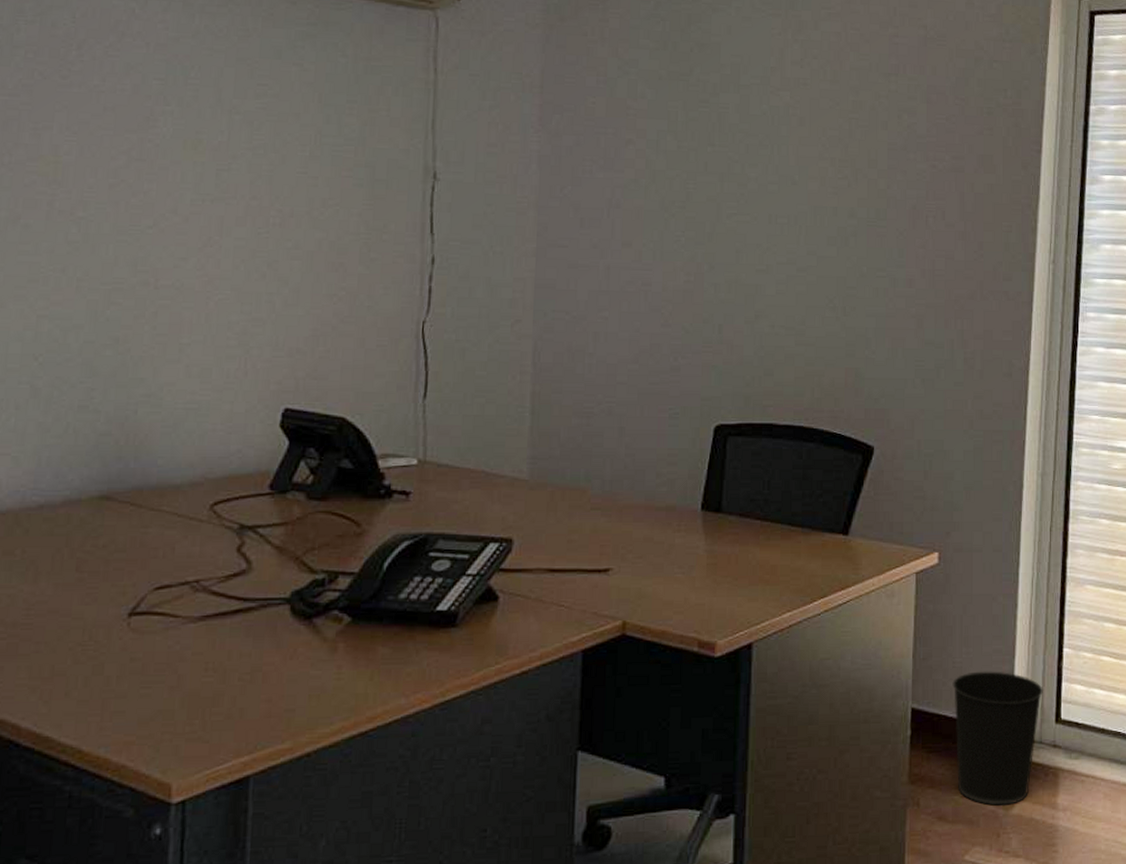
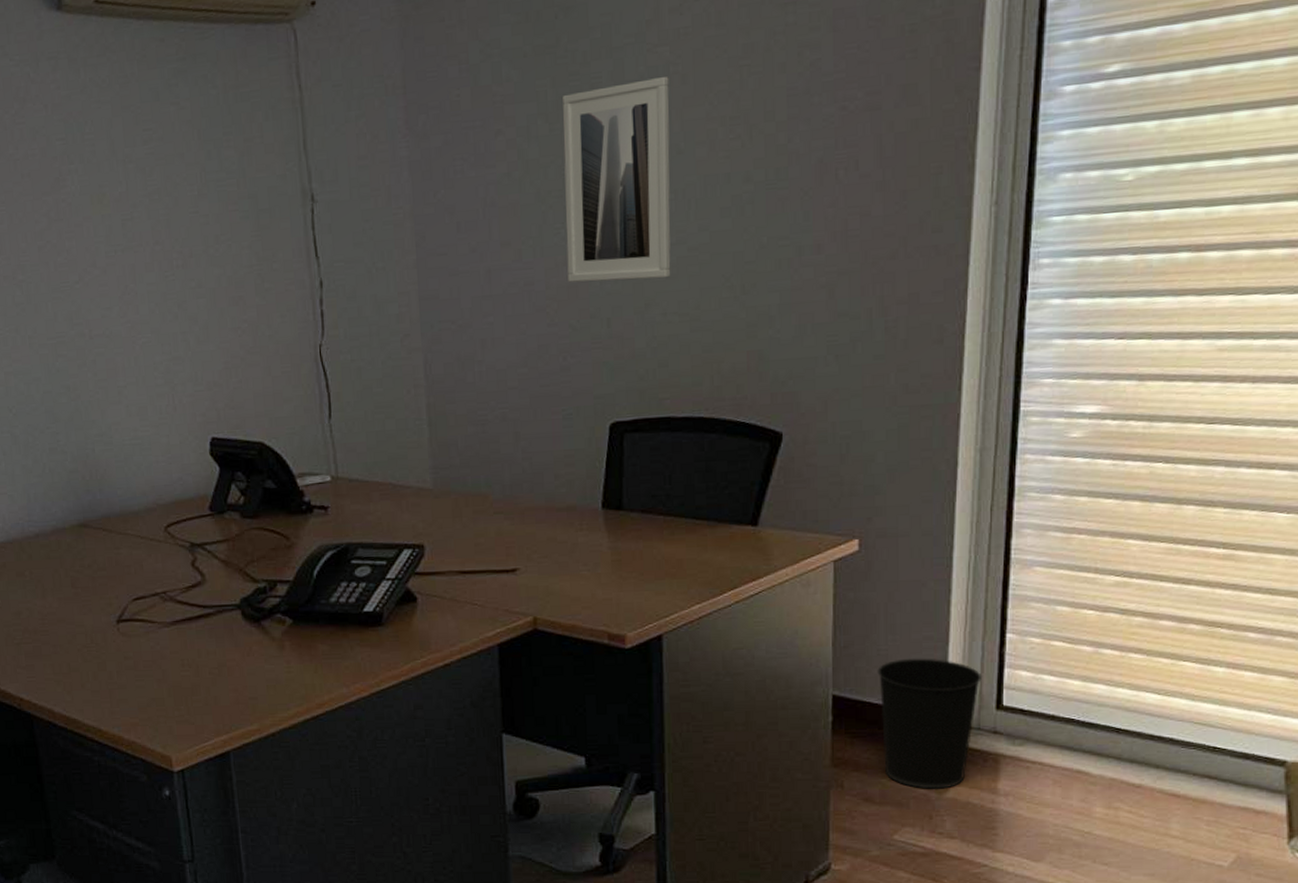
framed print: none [684,116,788,294] -> present [562,77,671,283]

